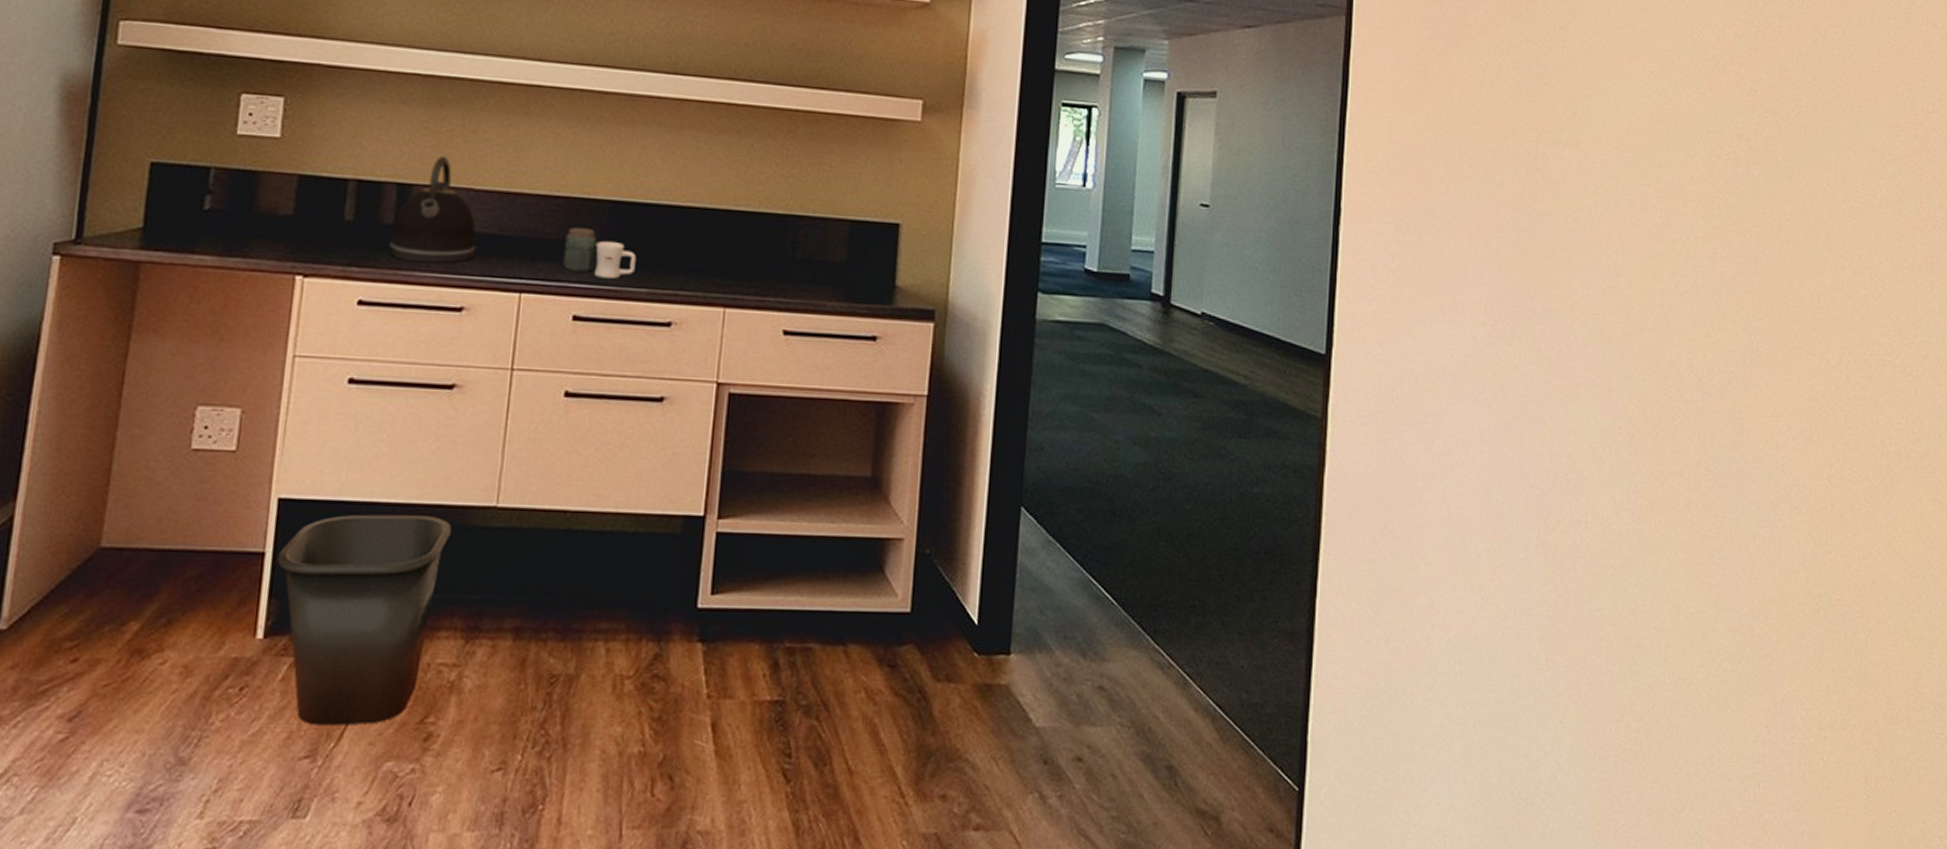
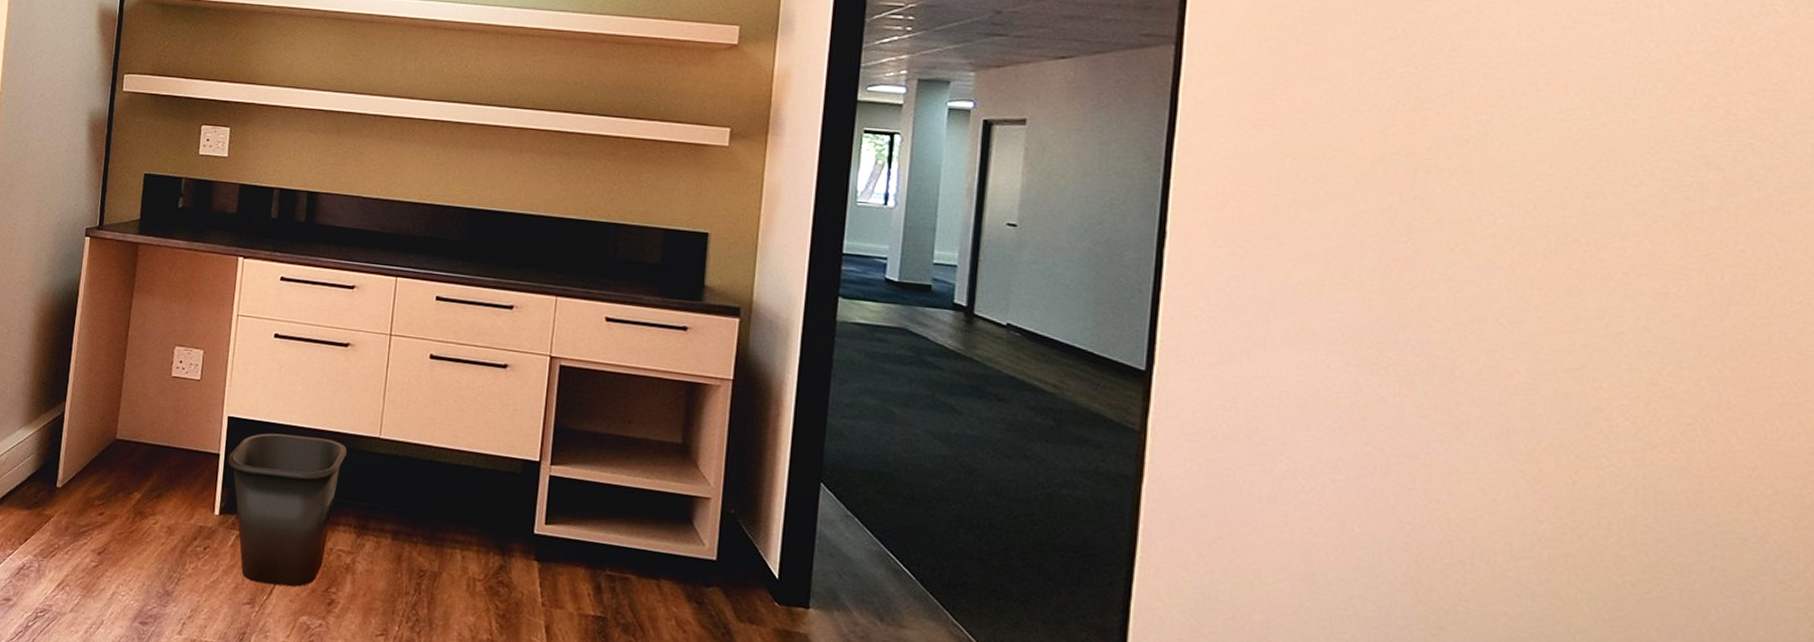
kettle: present [388,156,477,264] -> none [302,171,364,253]
peanut butter: present [563,227,596,273] -> none [428,228,454,264]
mug: present [595,240,636,279] -> none [453,239,485,269]

